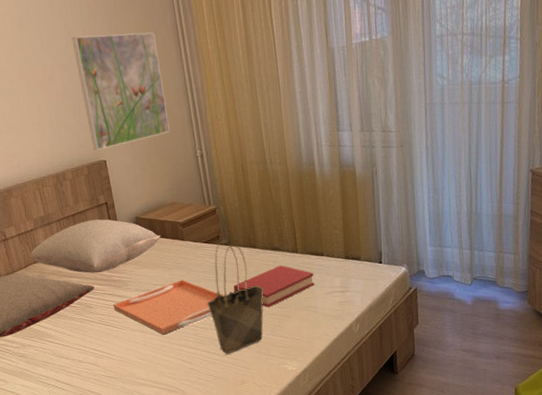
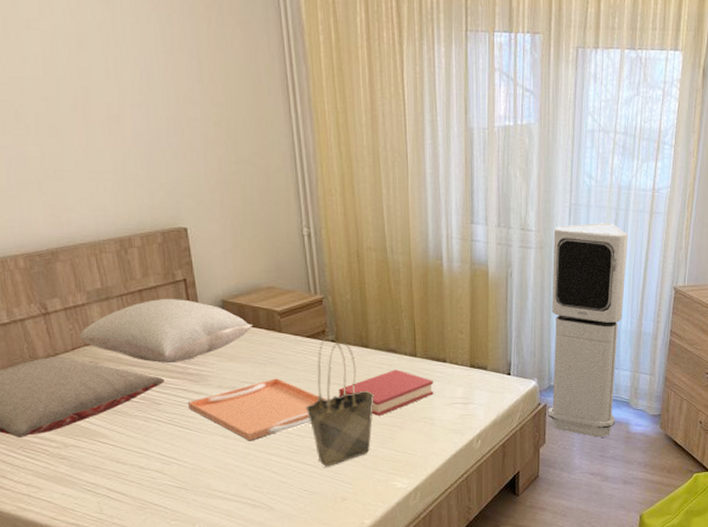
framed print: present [71,32,170,150] -> none [148,70,271,214]
air purifier: none [412,116,483,316] -> present [547,223,628,437]

